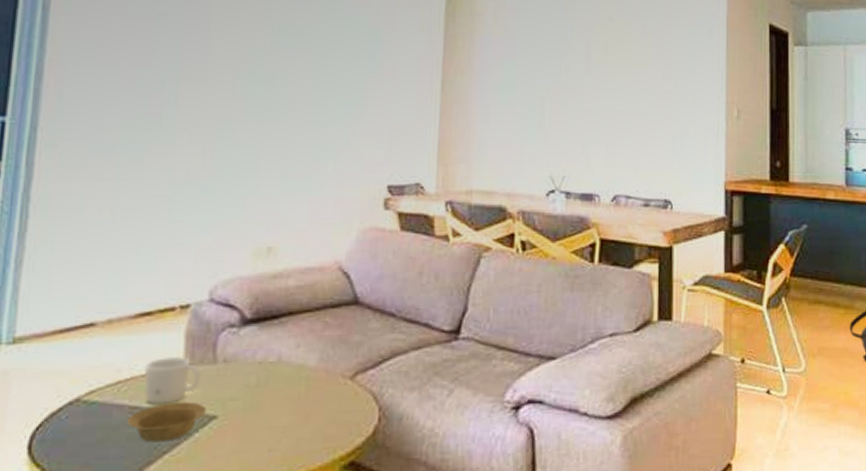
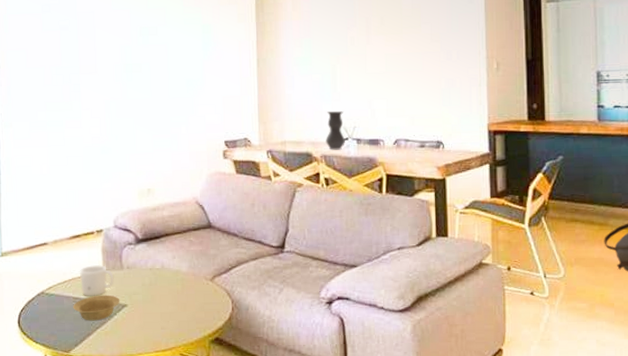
vase: none [525,155,551,205] -> present [326,111,345,150]

